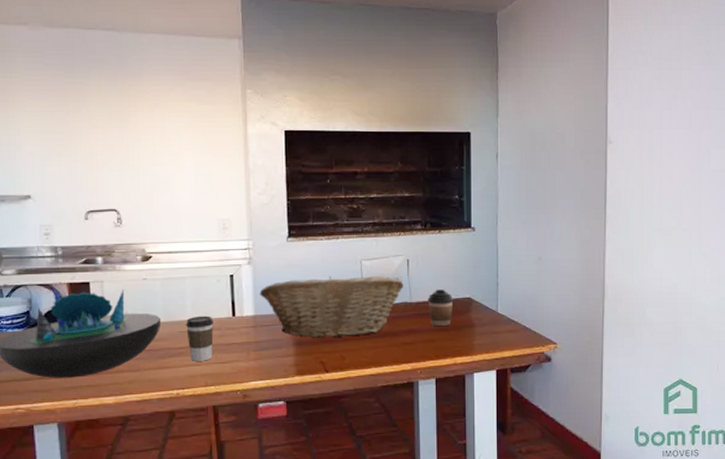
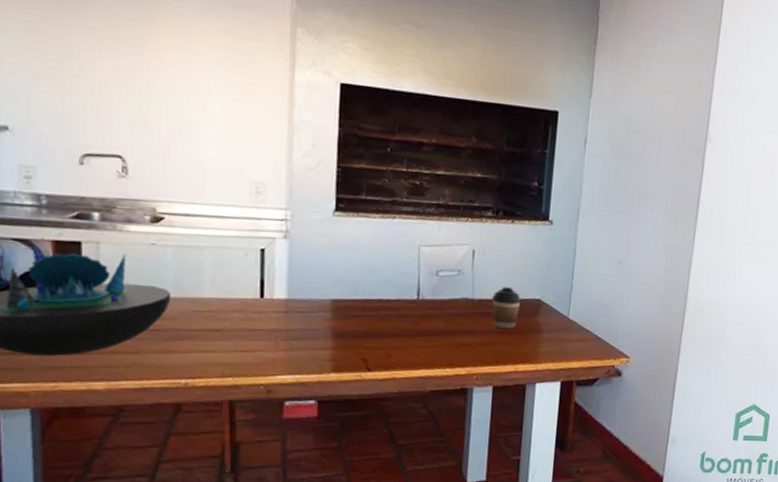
coffee cup: present [185,315,214,361] -> none [201,294,236,348]
fruit basket: present [259,276,404,338] -> none [295,260,466,332]

